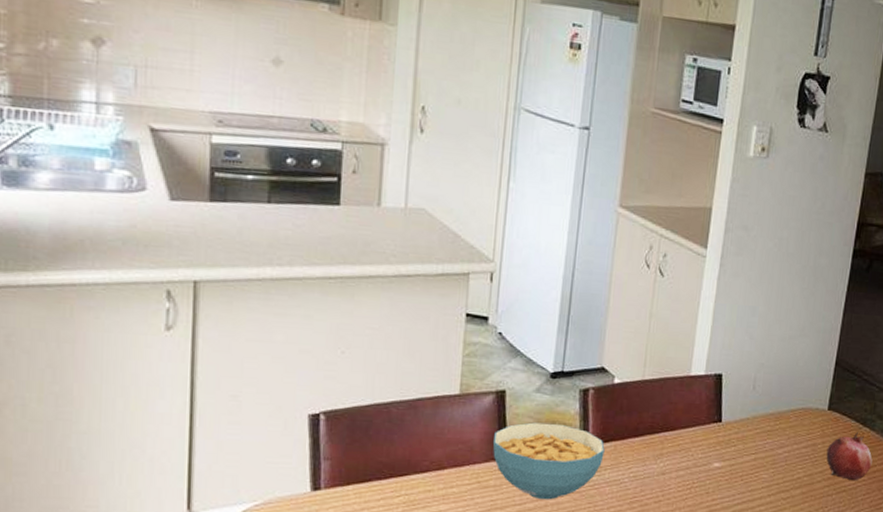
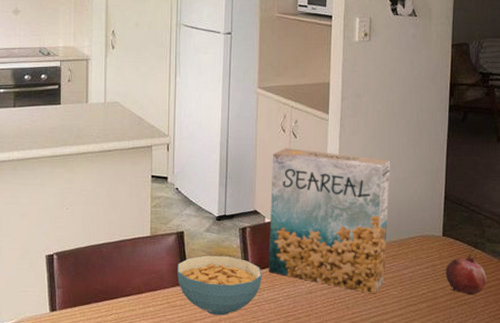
cereal box: none [612,289,777,477] -> present [268,148,391,294]

